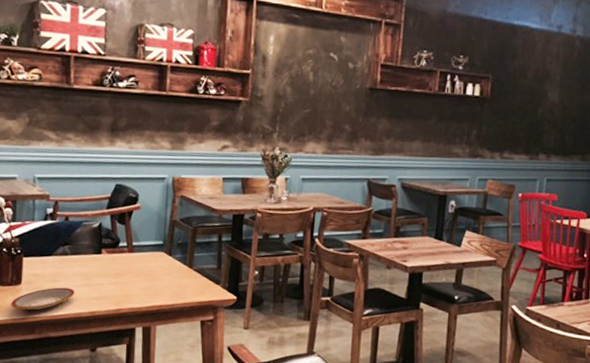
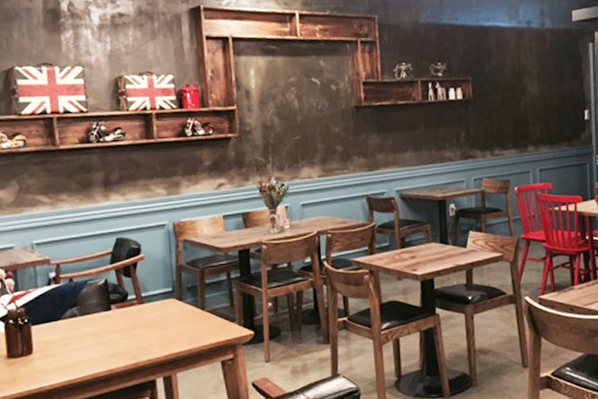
plate: present [11,287,75,311] -> none [25,349,89,379]

